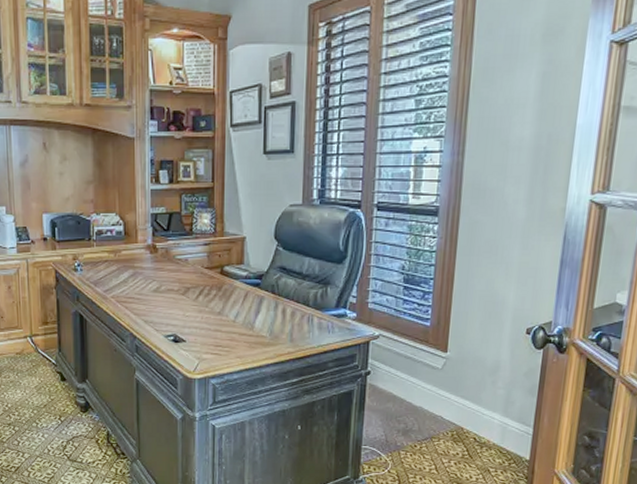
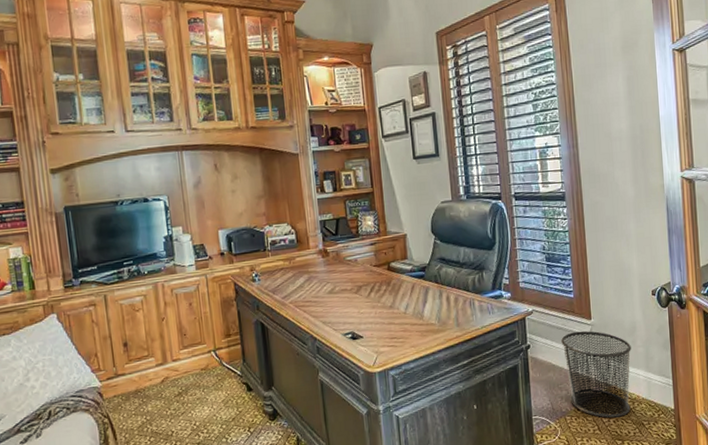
waste bin: none [407,363,490,460] -> present [561,330,631,418]

